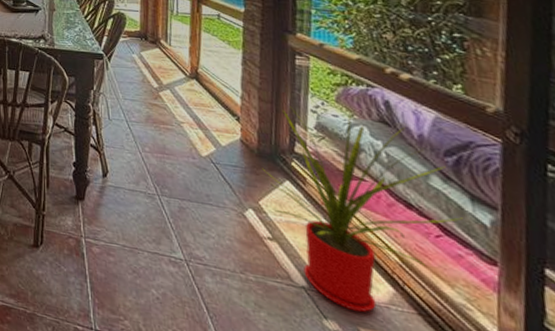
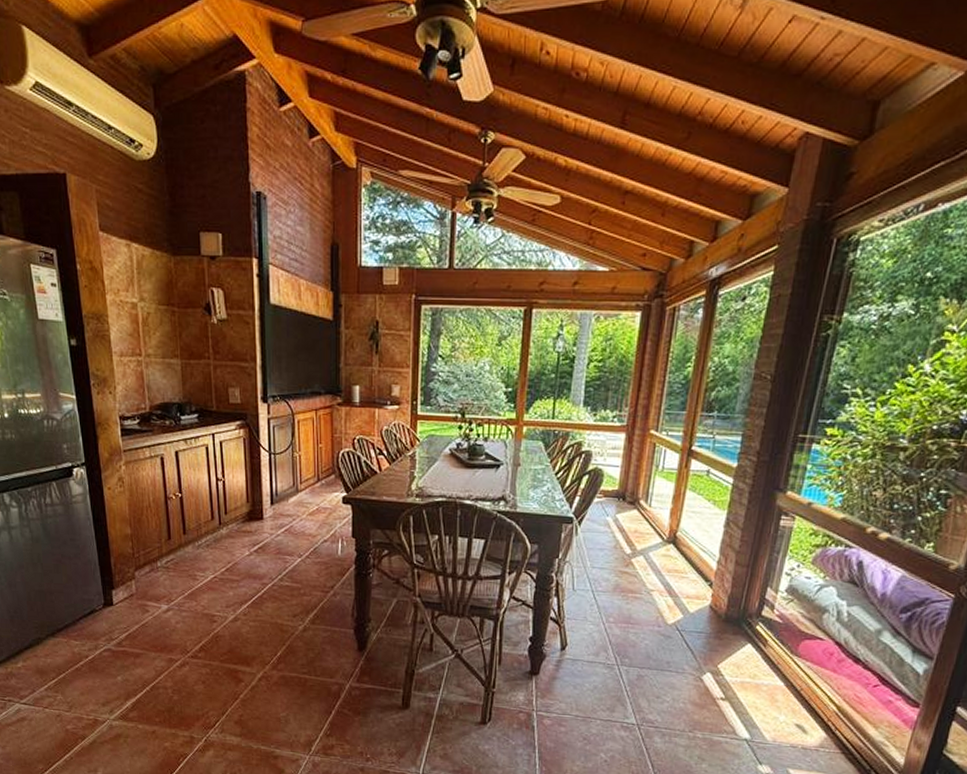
house plant: present [262,106,465,313] -> none [726,569,903,757]

